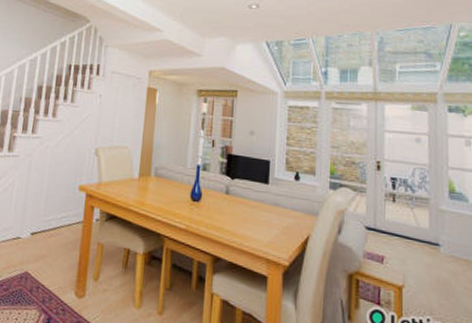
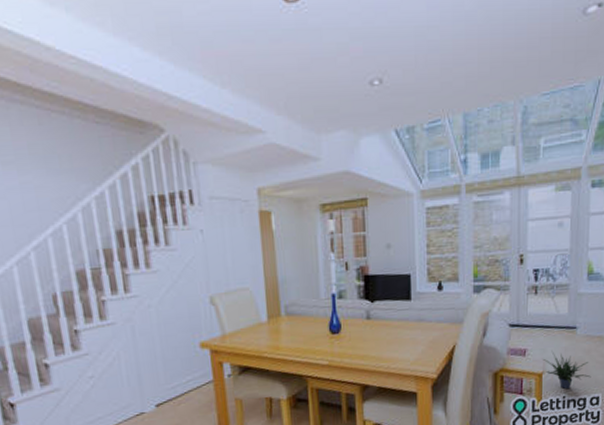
potted plant: none [403,264,460,312] -> present [543,350,591,389]

